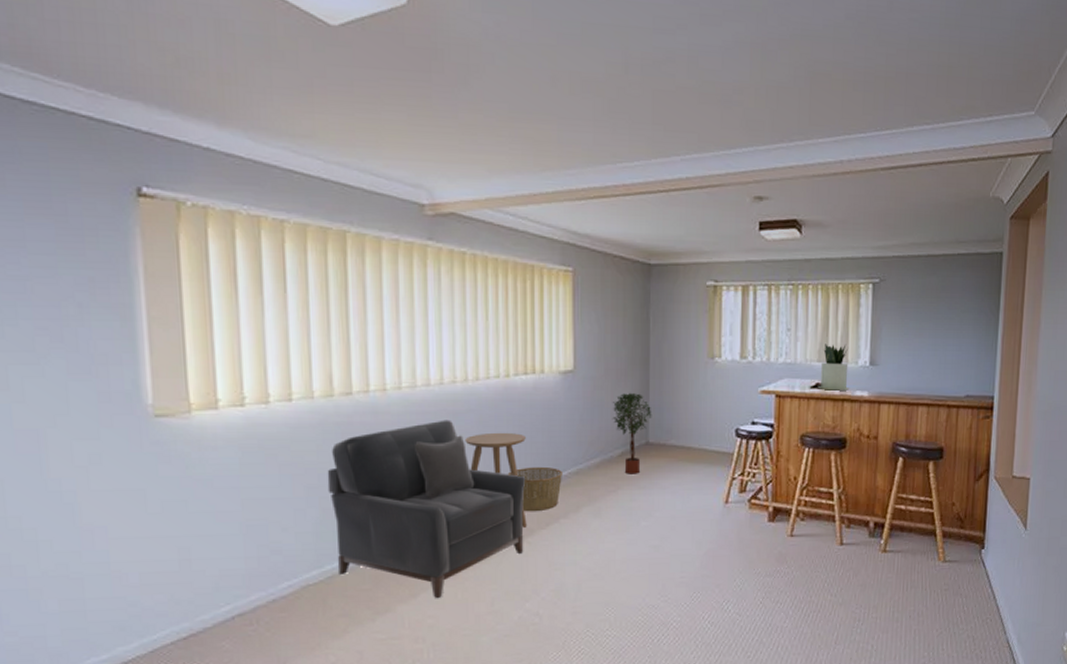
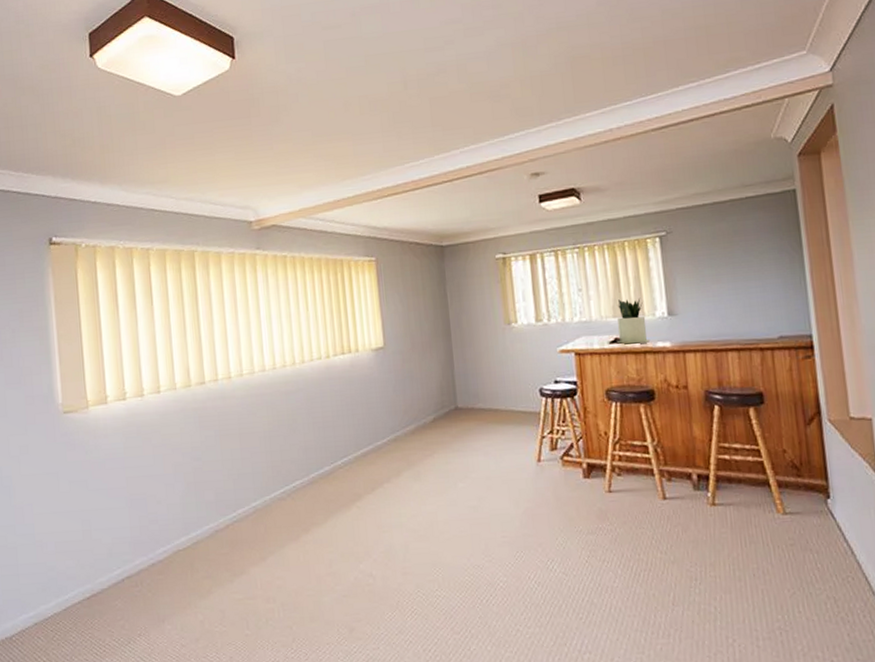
armchair: present [327,420,526,599] -> none [189,399,355,562]
side table: present [465,432,527,527] -> none [297,407,355,493]
basket: present [507,466,562,511] -> none [334,435,383,478]
potted tree: present [612,392,652,474] -> none [420,362,459,439]

